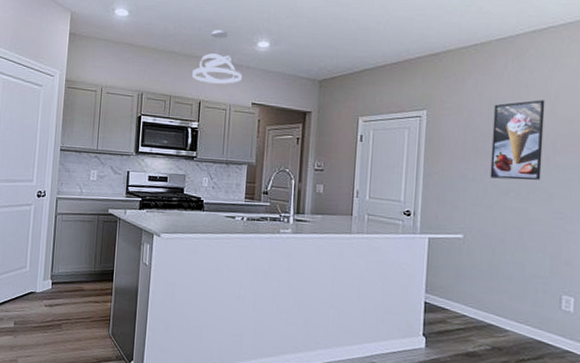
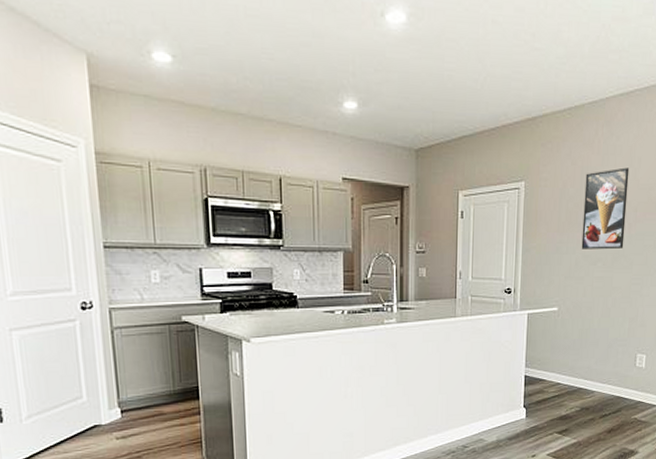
pendant light: present [192,30,242,84] -> none [267,85,328,155]

